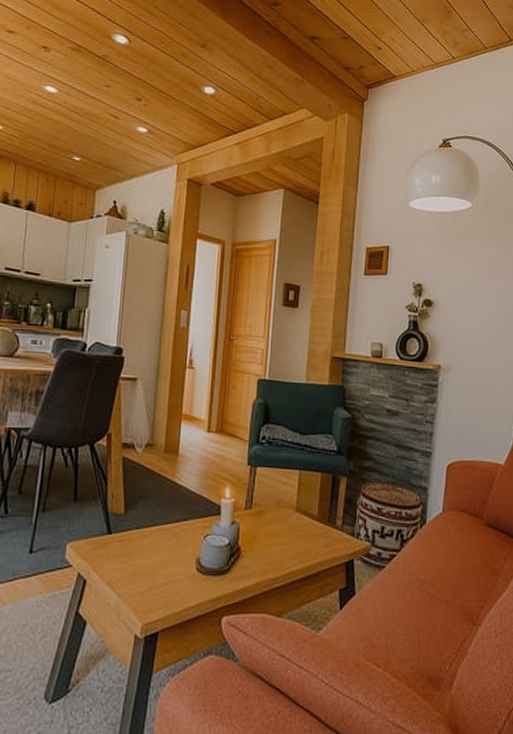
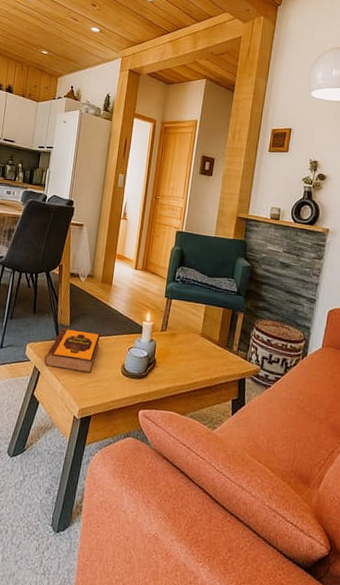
hardback book: none [91,516,167,575] -> present [44,327,101,373]

